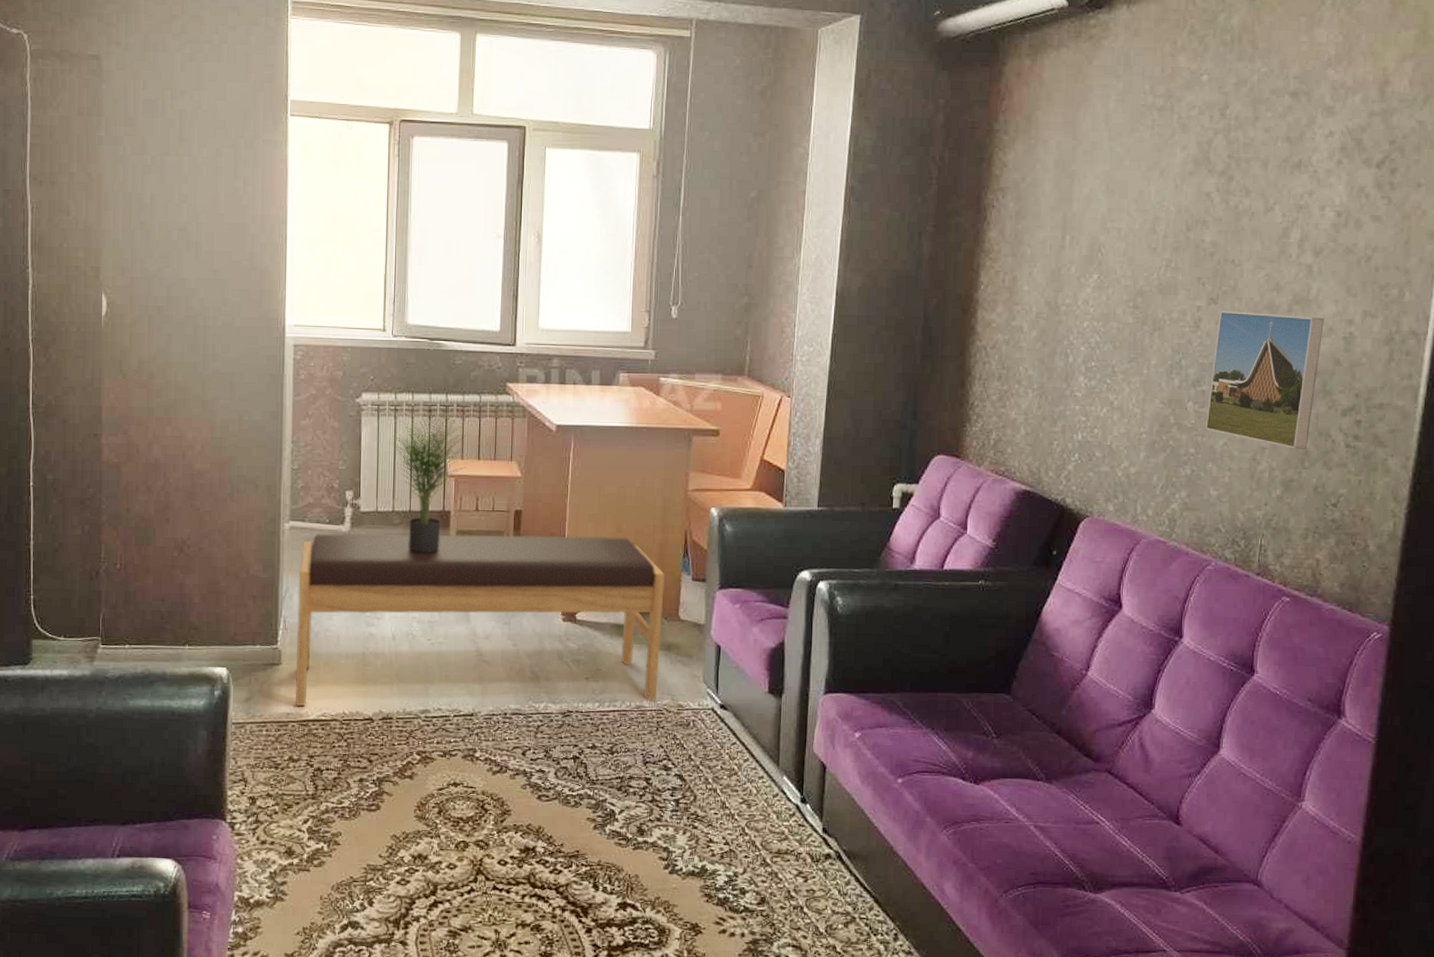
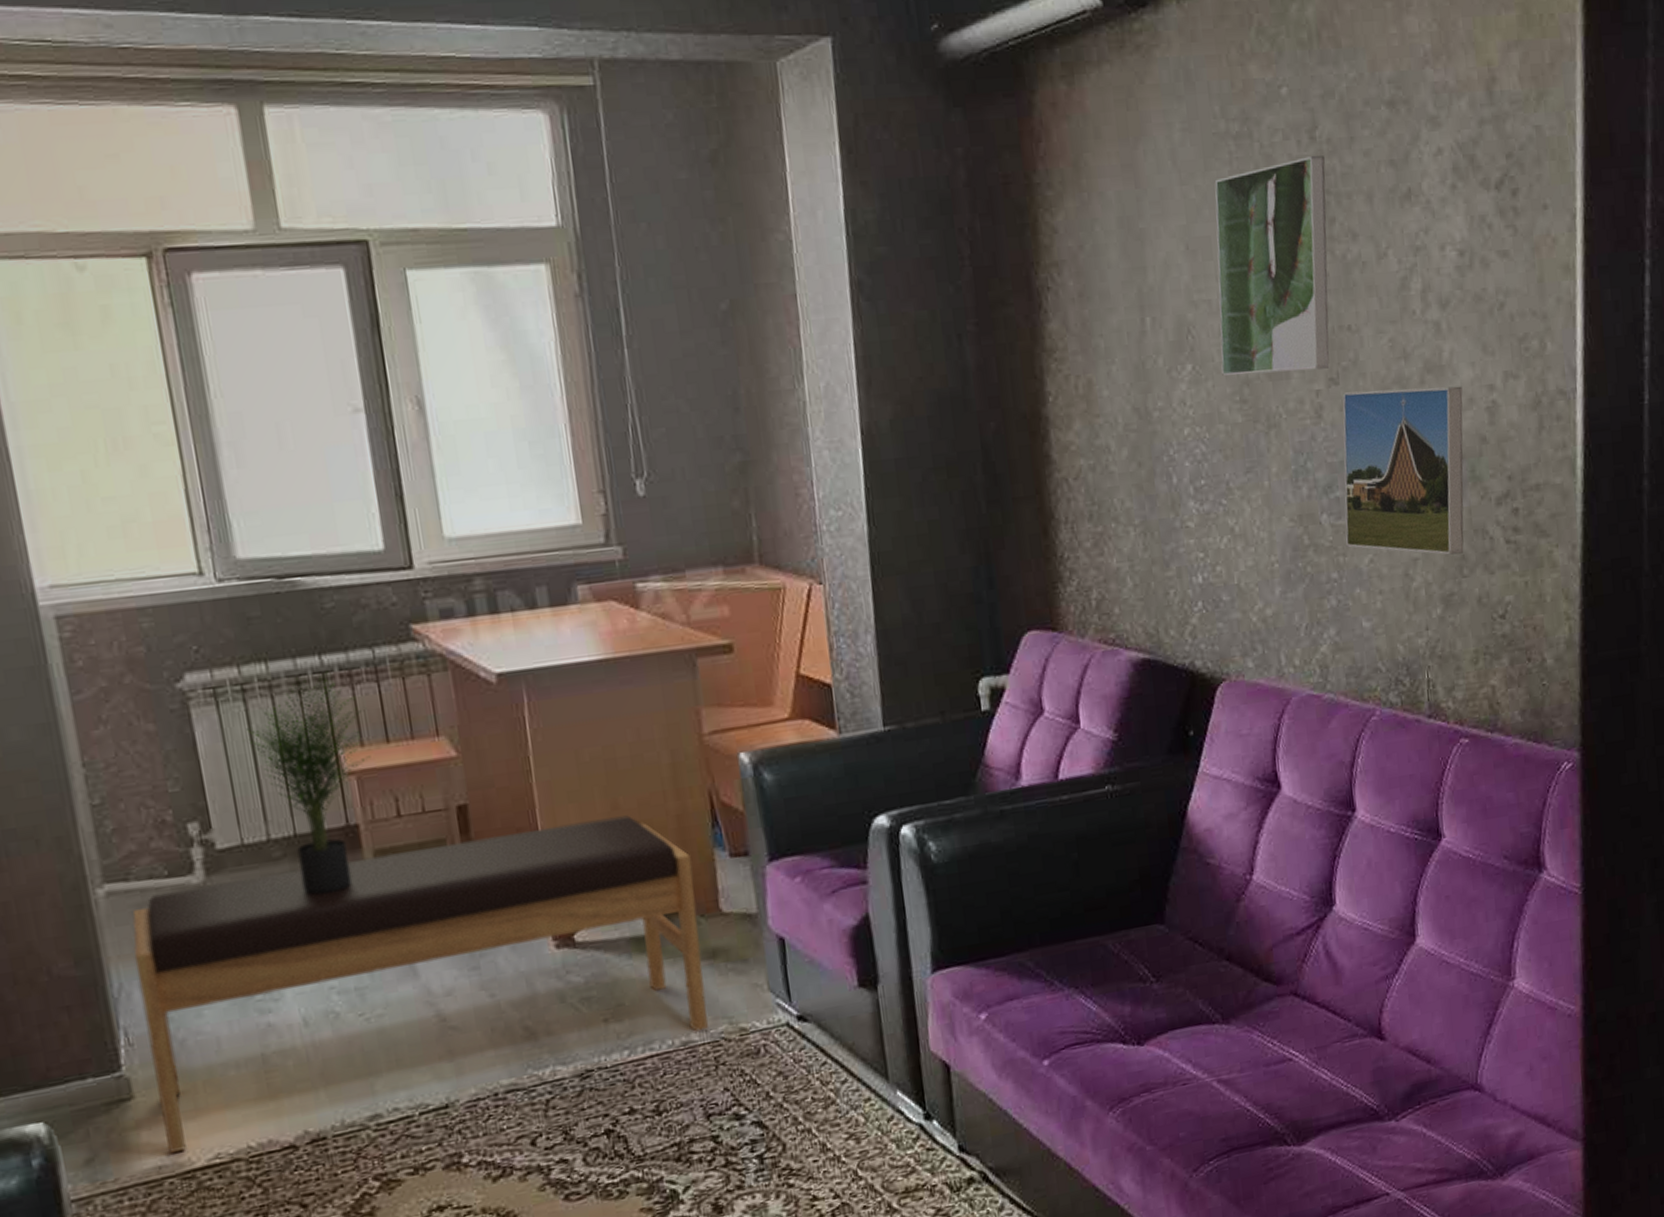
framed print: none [1121,128,1231,291] -> present [1214,155,1330,376]

